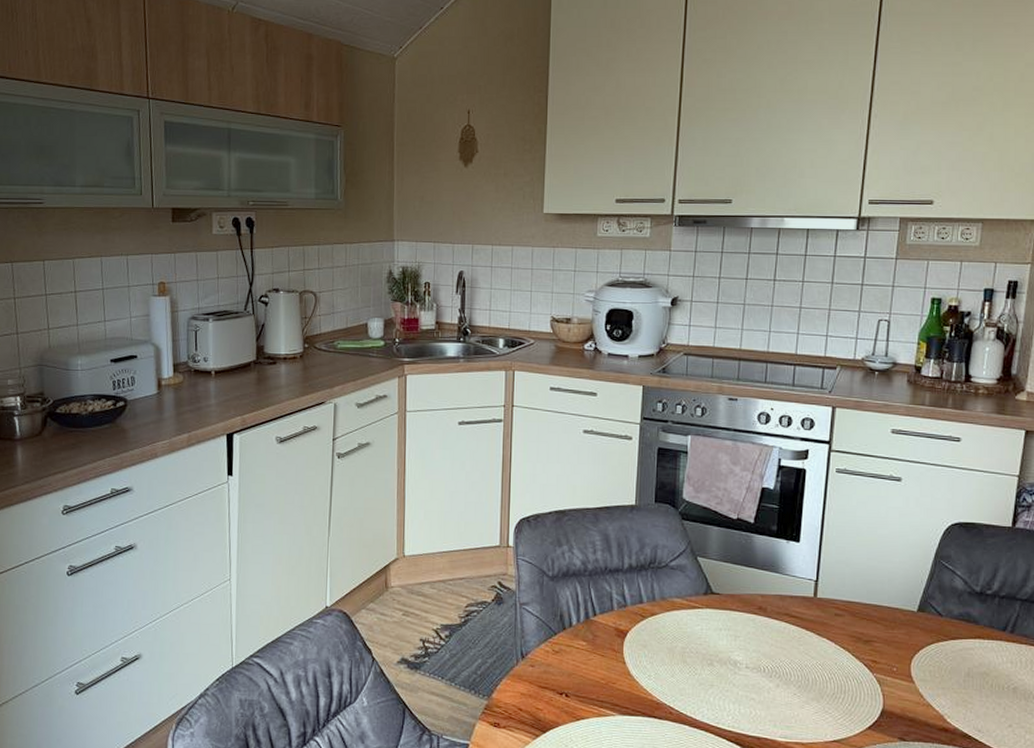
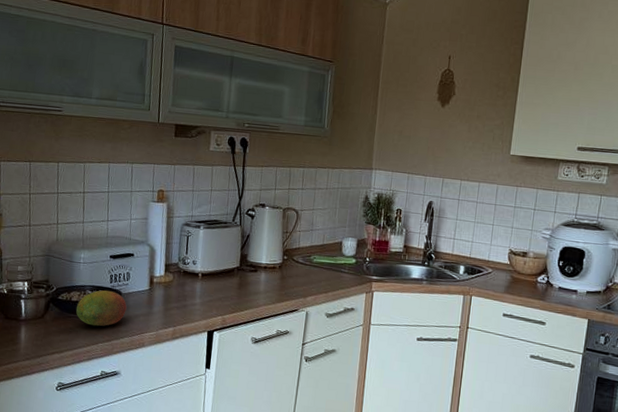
fruit: none [77,398,134,440] -> present [76,290,127,327]

